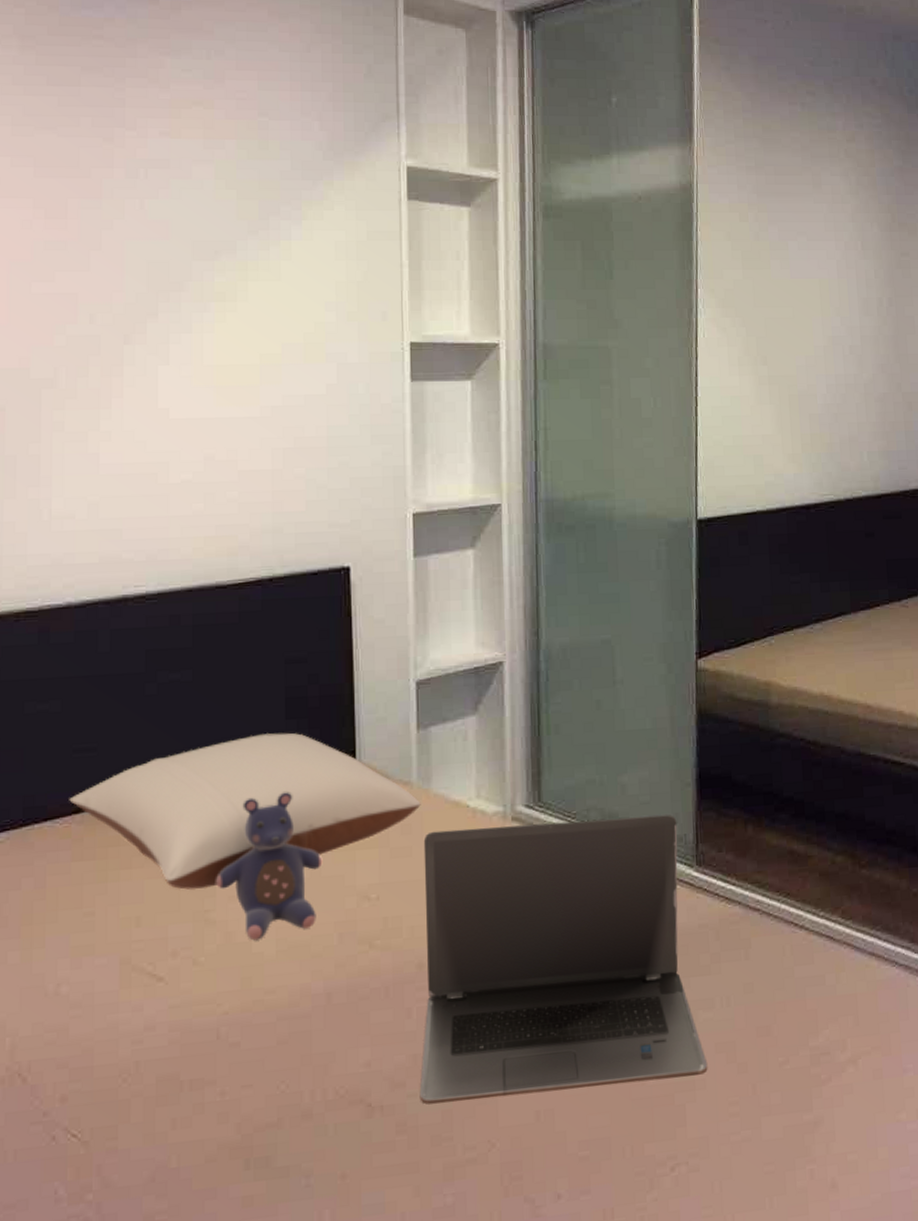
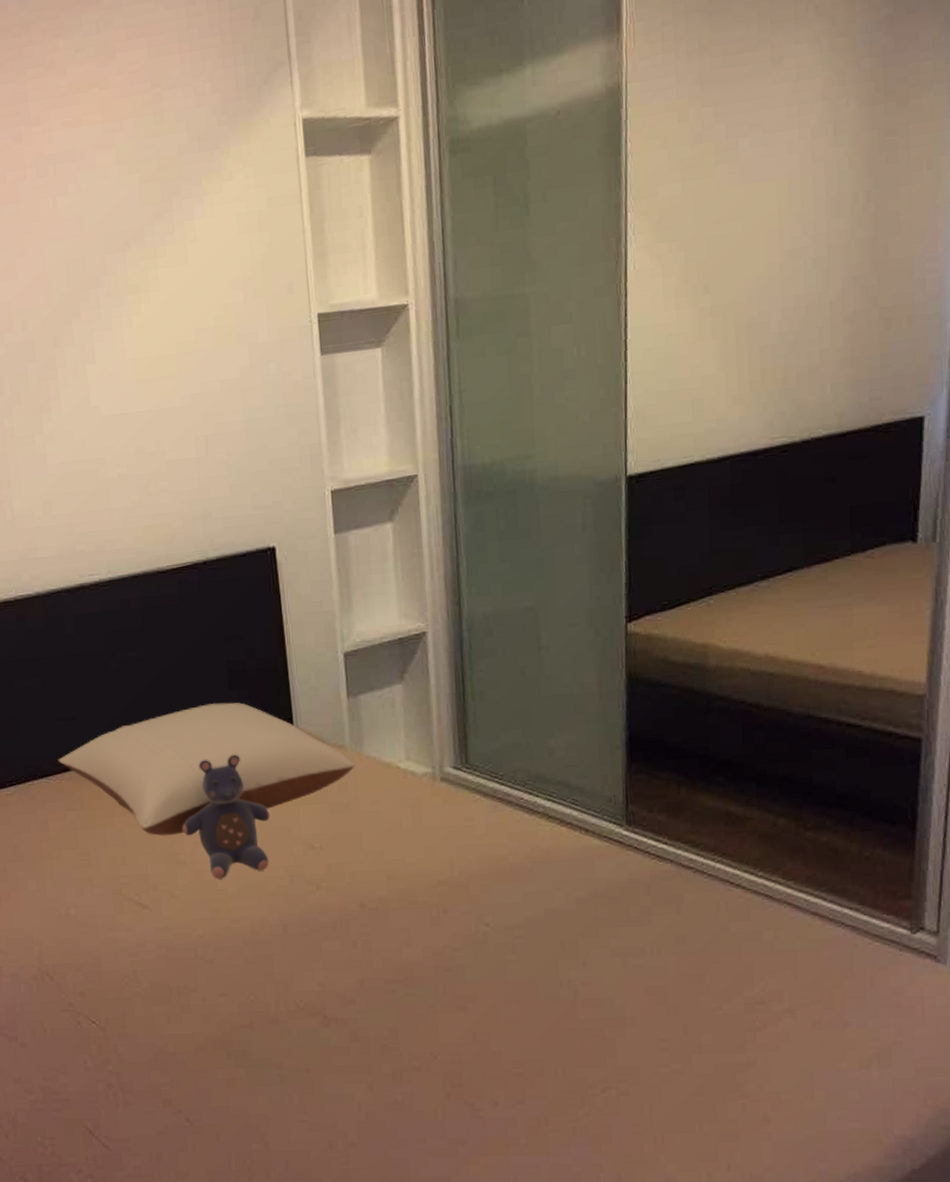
laptop computer: present [419,815,708,1105] -> none [359,776,638,1020]

